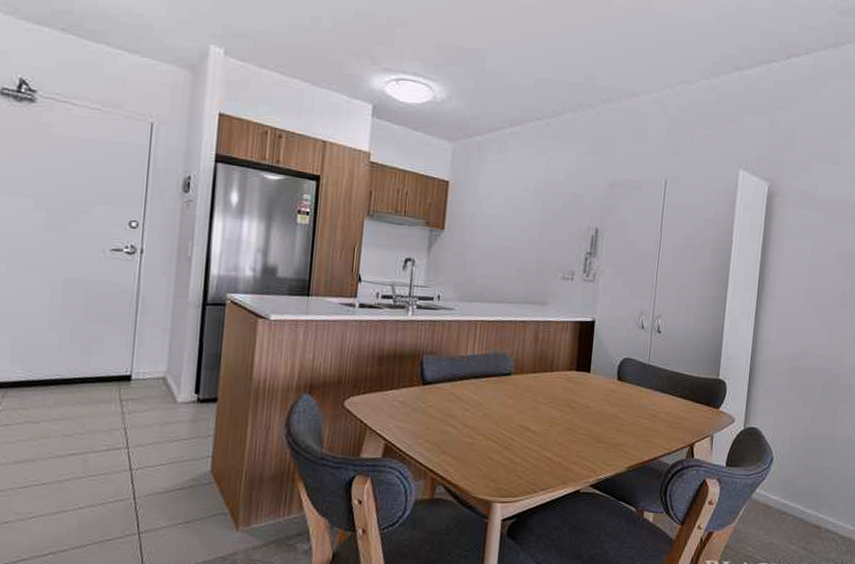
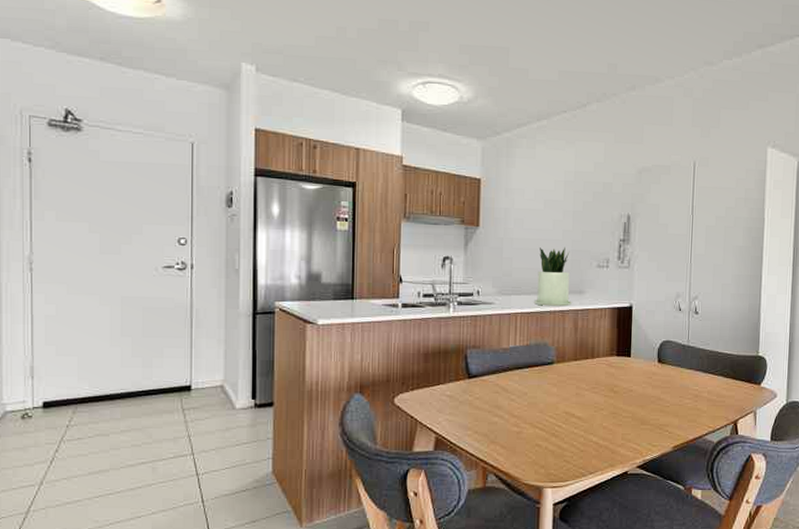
planter: none [494,255,535,317] -> present [533,247,572,307]

